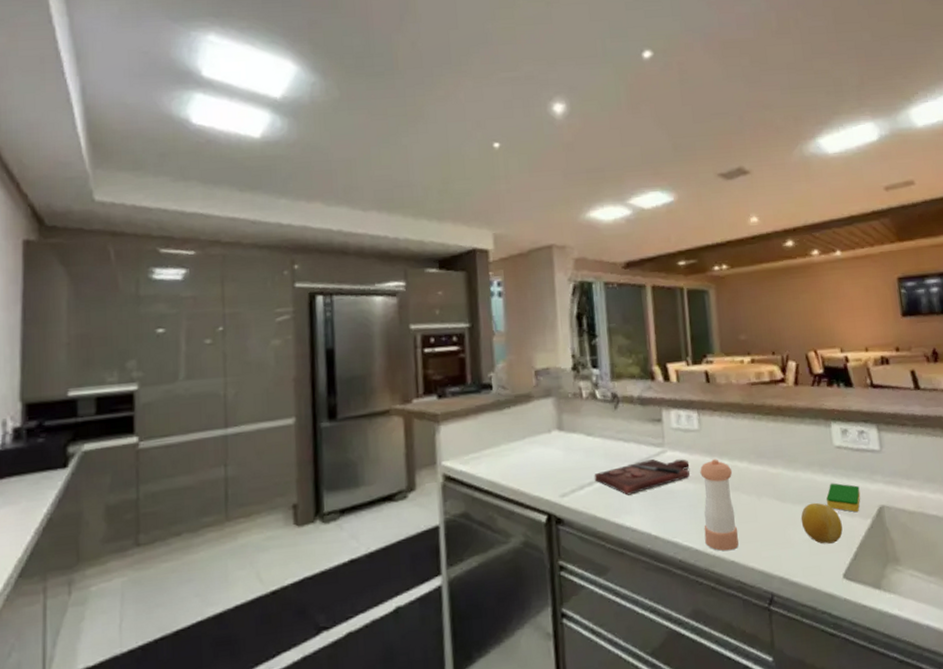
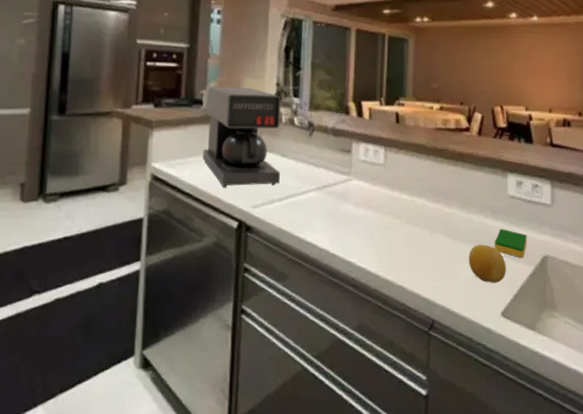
coffee maker: none [496,364,588,479] -> present [202,86,281,188]
cutting board: present [594,459,690,495] -> none [284,185,372,214]
pepper shaker: present [700,459,739,552] -> none [378,192,410,276]

